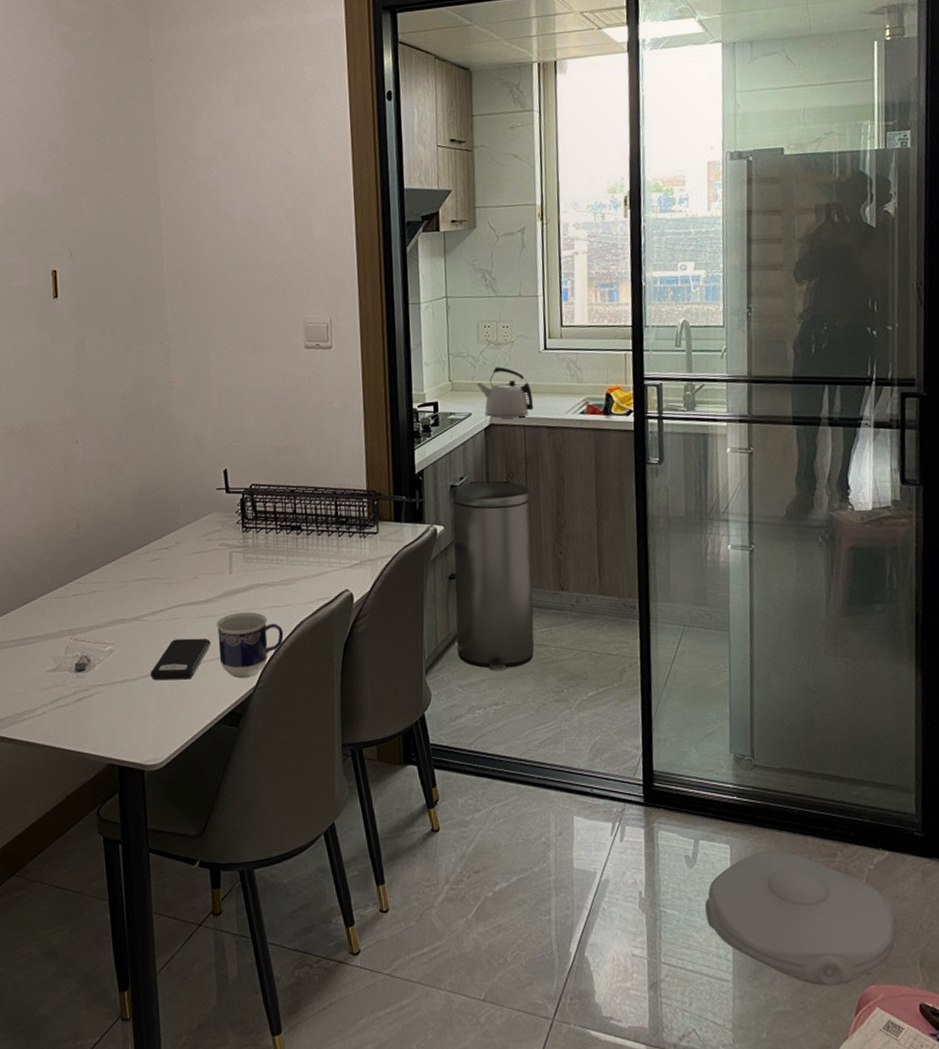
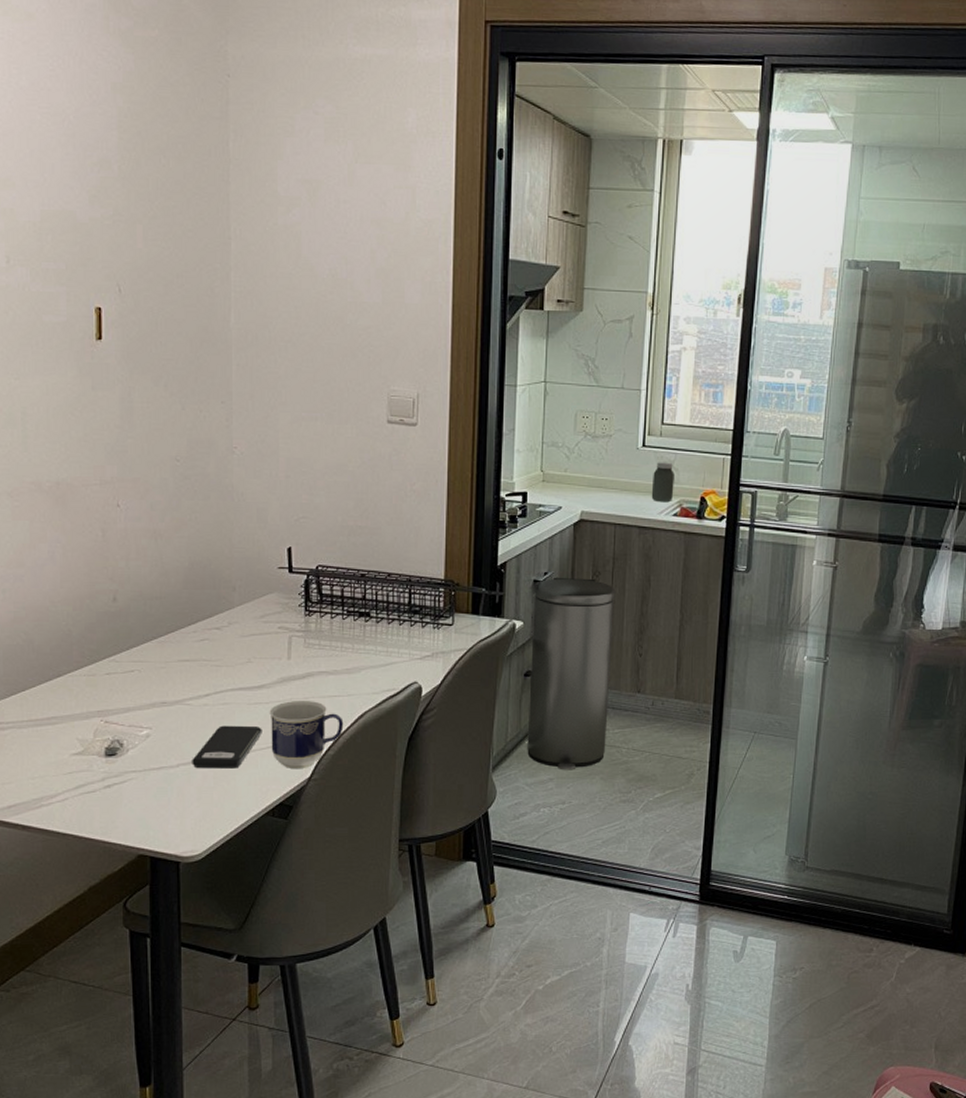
kettle: present [476,367,534,420] -> none [569,461,627,517]
jar: none [556,362,579,402] -> present [651,462,674,503]
robot vacuum: present [705,850,896,986] -> none [747,946,919,1069]

